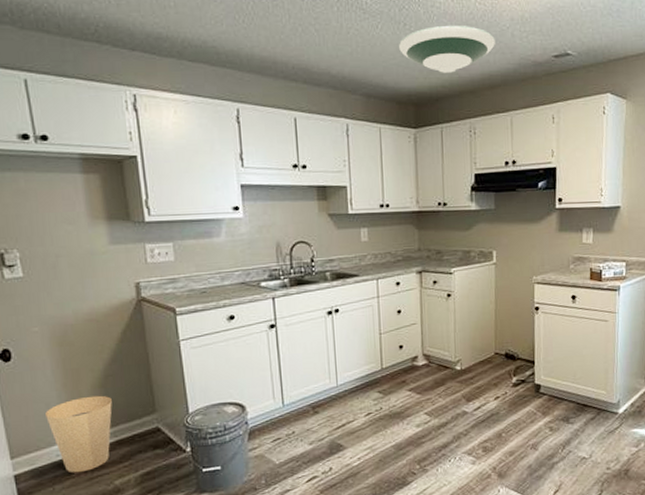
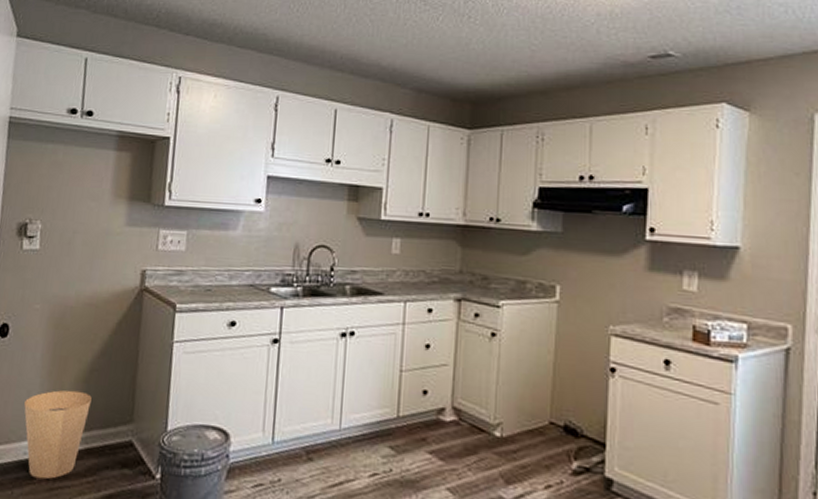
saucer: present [399,25,495,73] -> none [460,19,576,70]

